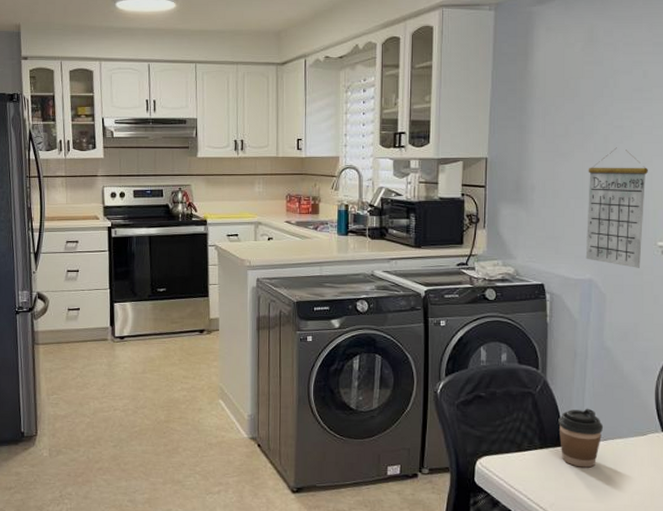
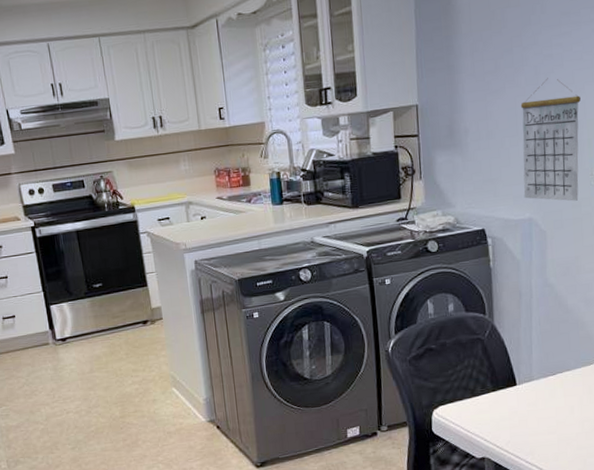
coffee cup: present [558,408,604,468] -> none [508,346,552,404]

